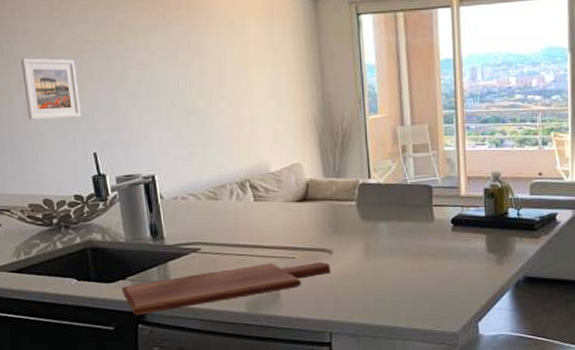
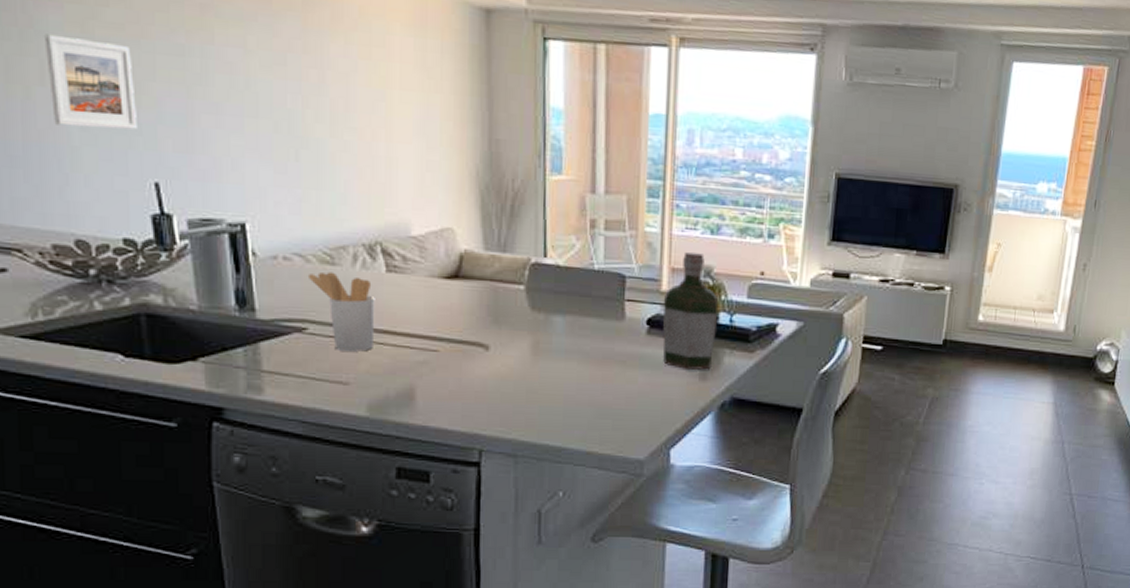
cutting board: present [122,262,330,316] -> none [191,355,485,411]
utensil holder: none [199,205,248,264] -> present [307,271,375,352]
bottle: none [463,163,508,257] -> present [662,252,719,370]

